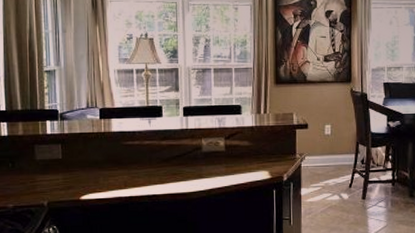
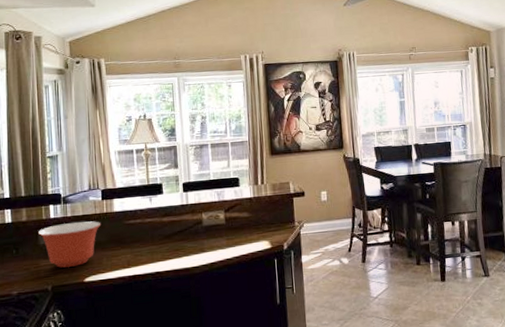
mixing bowl: none [34,140,99,184] -> present [37,221,101,268]

